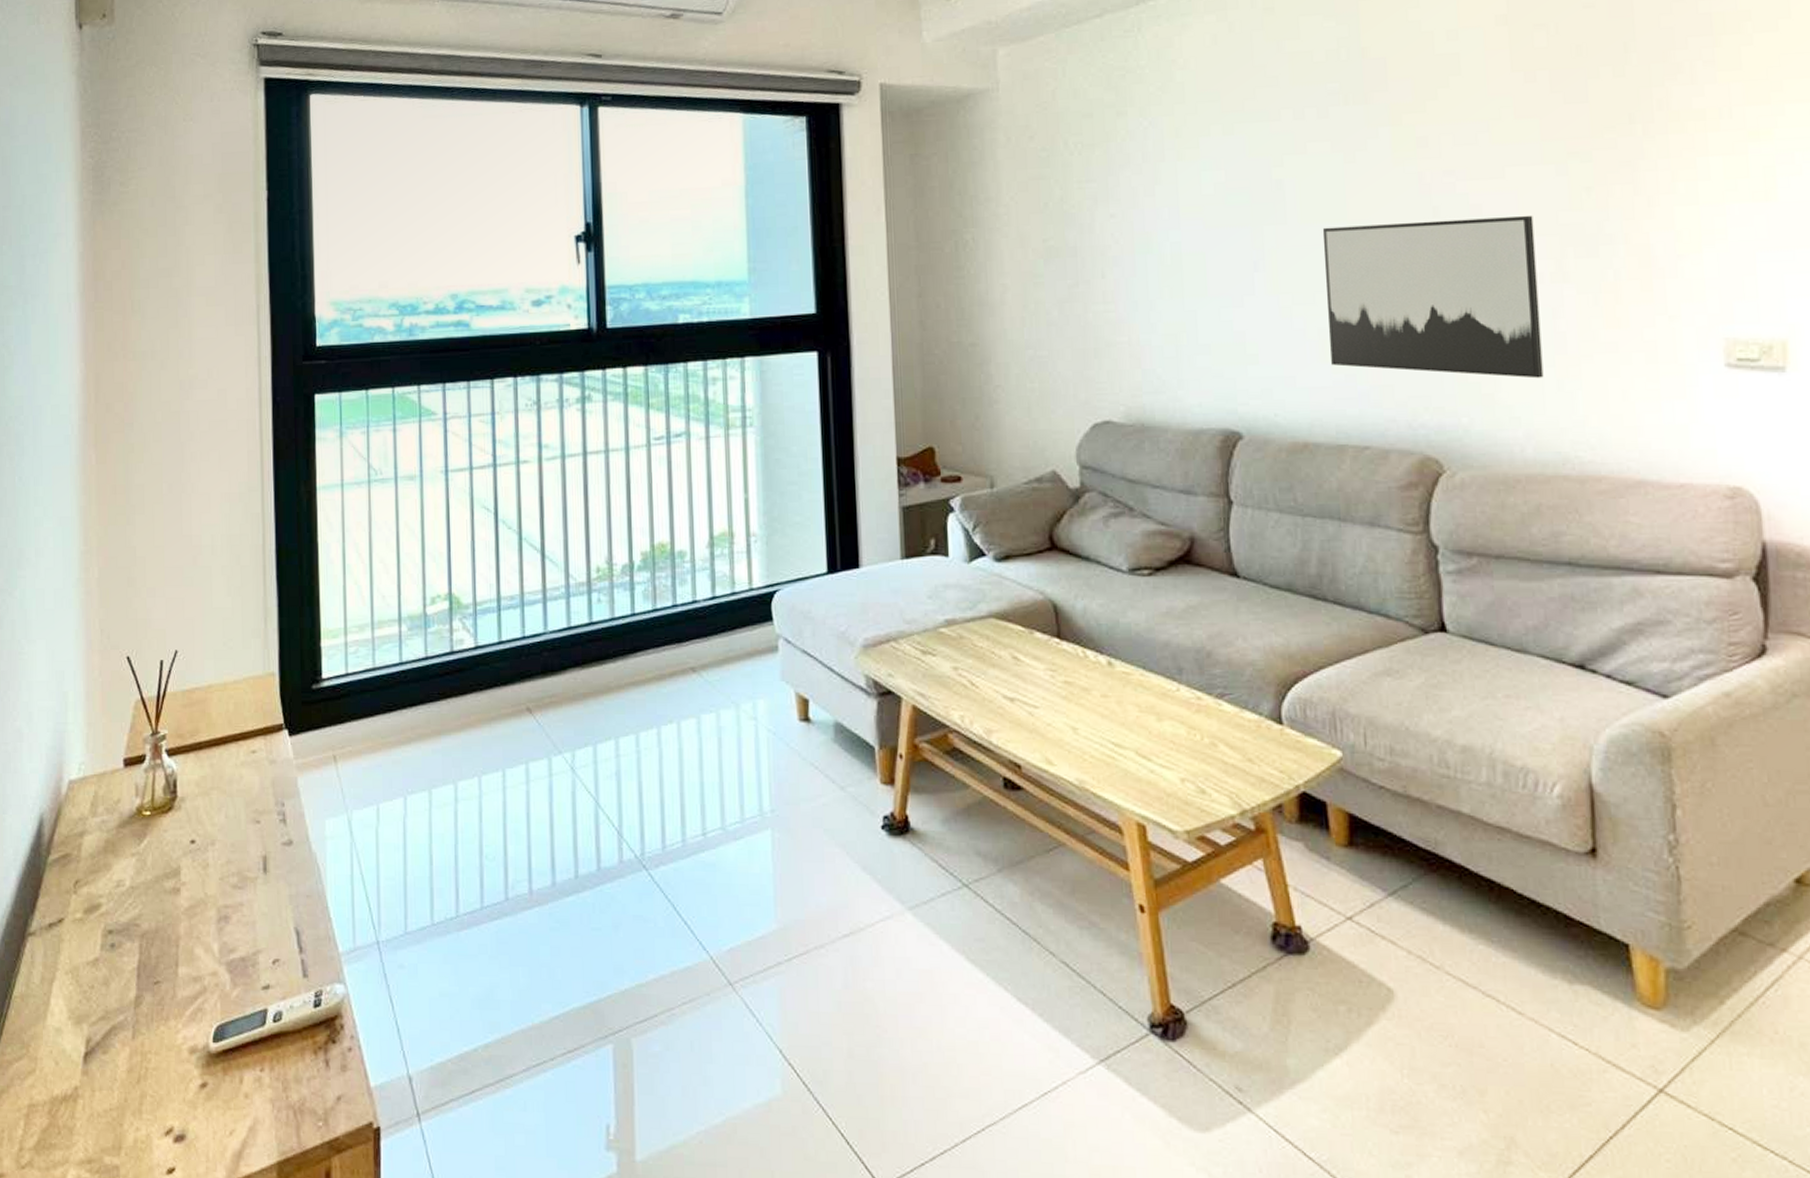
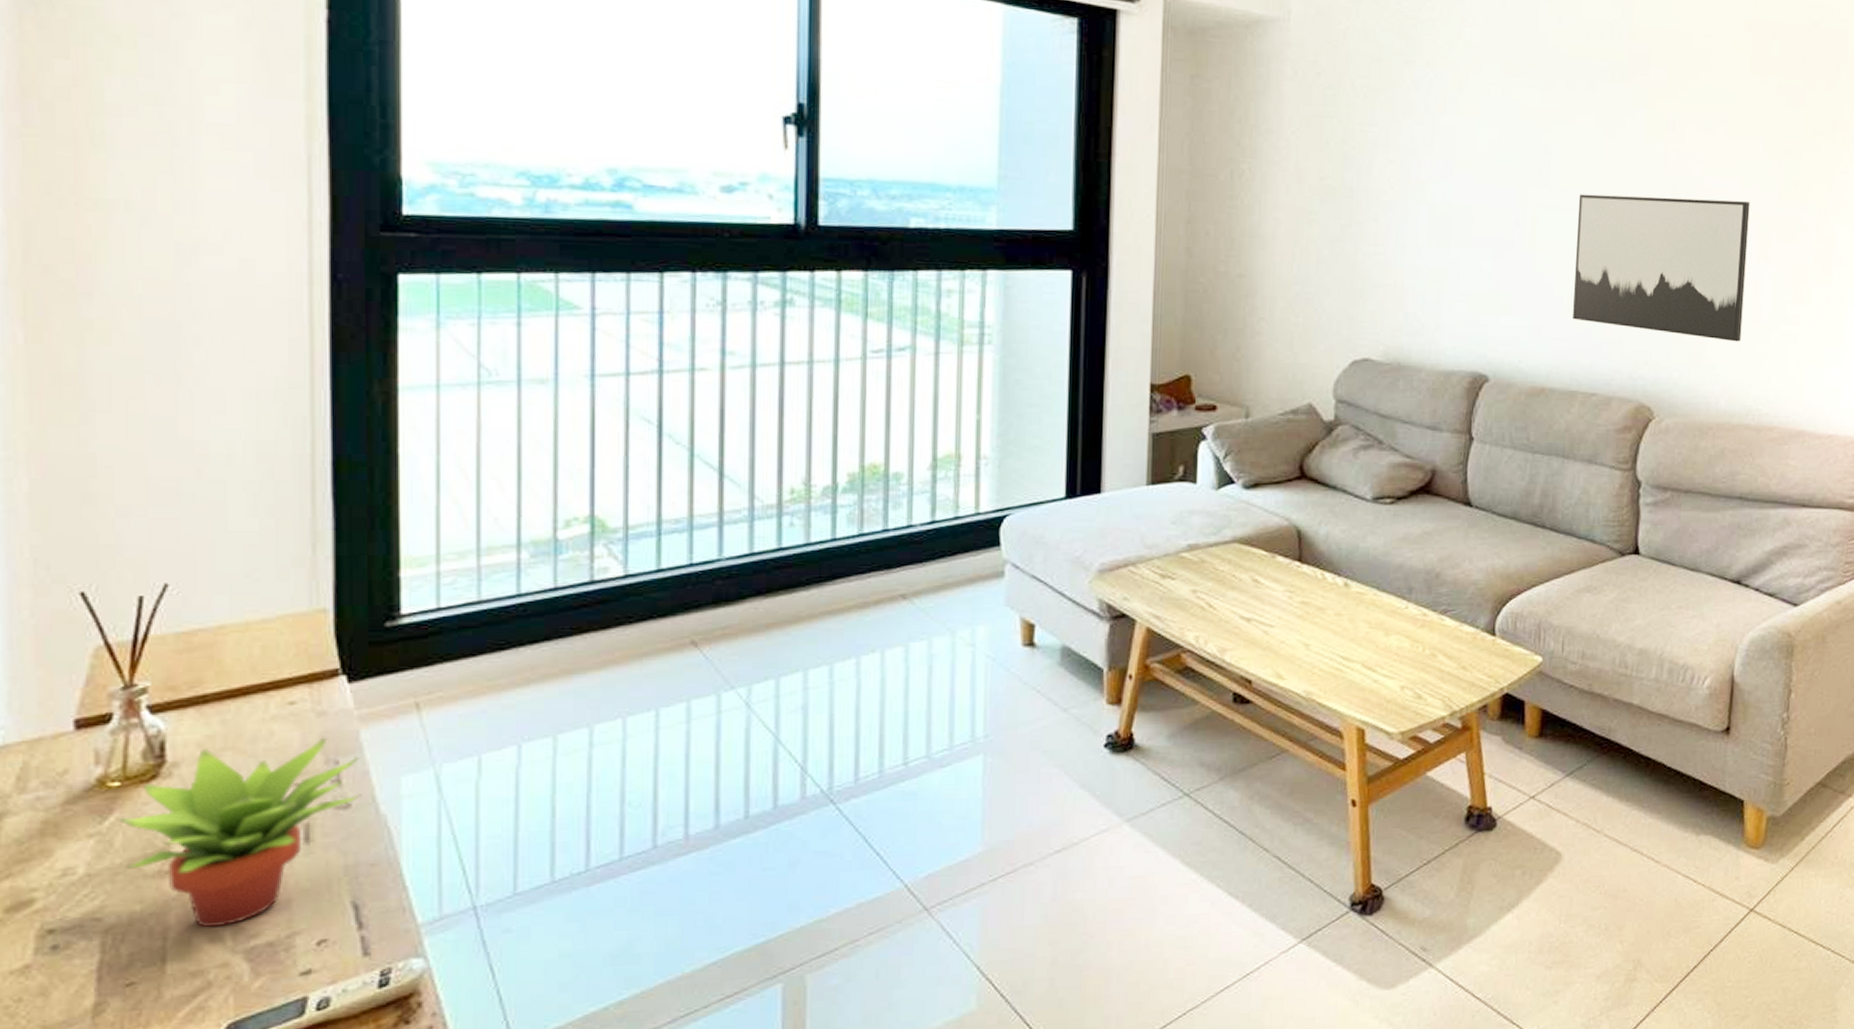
succulent plant: none [149,782,300,940] -> present [118,737,362,928]

